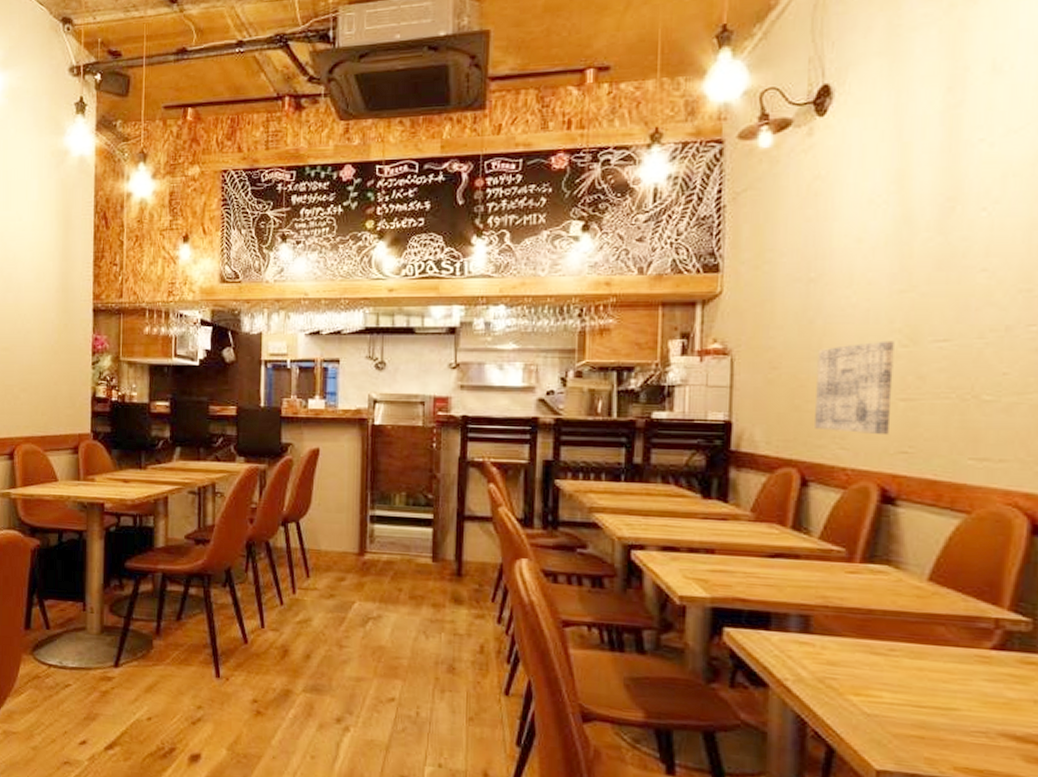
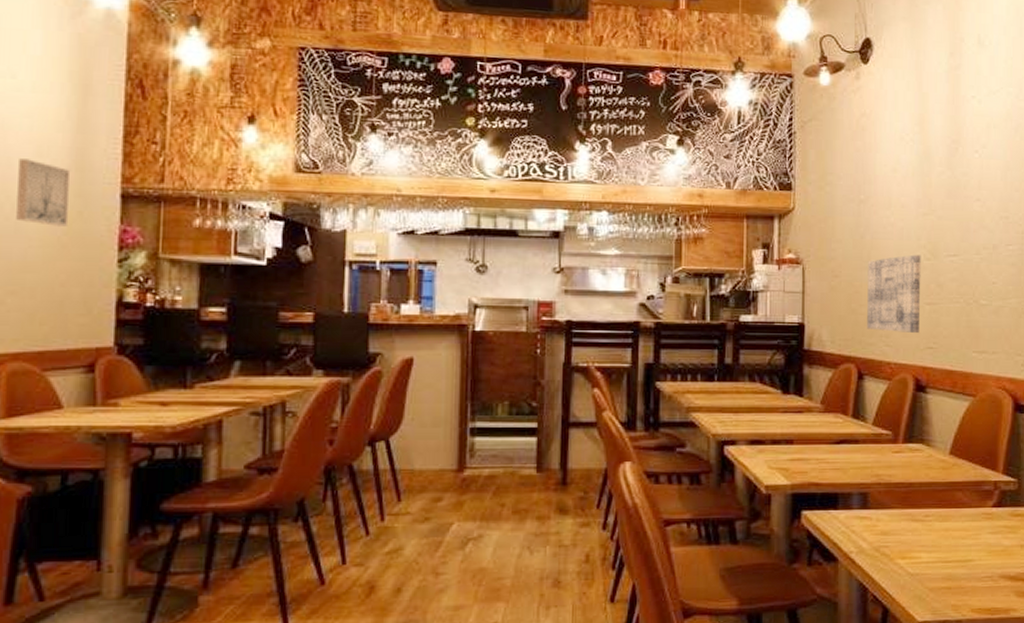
wall art: none [25,284,58,337] -> present [16,158,69,226]

